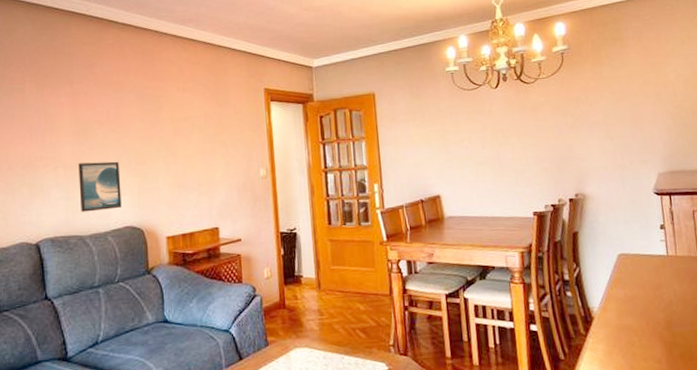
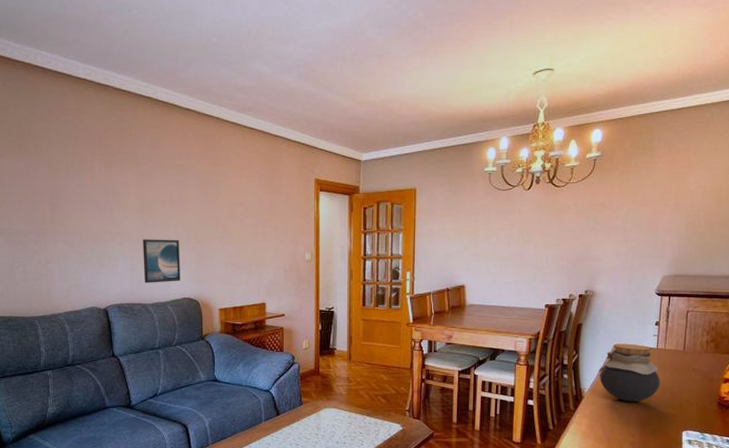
jar: none [606,251,680,321] -> present [599,343,660,402]

